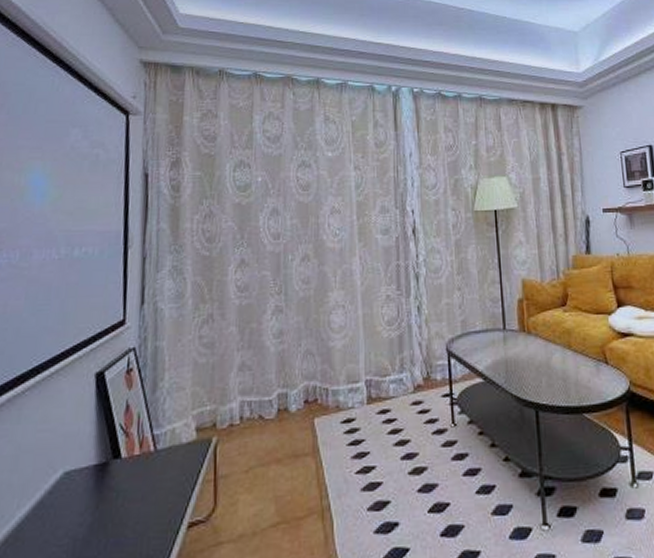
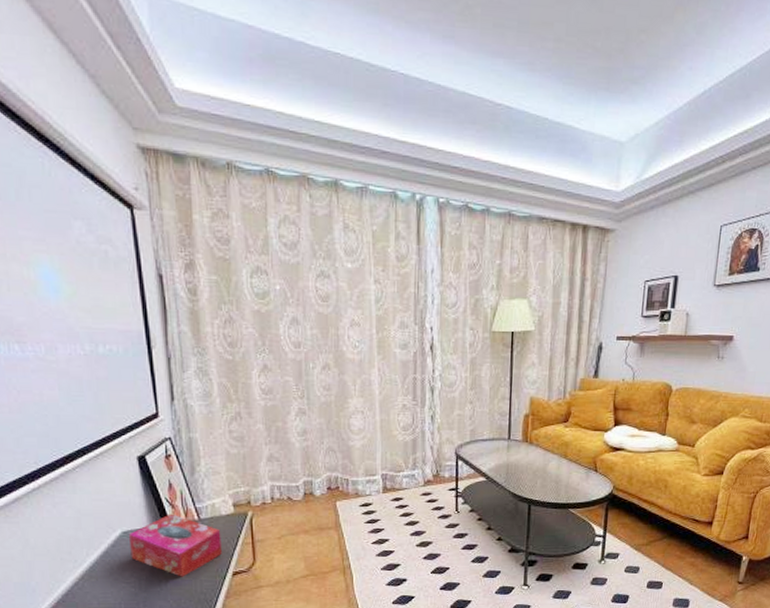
tissue box: none [69,444,179,534] -> present [128,514,222,577]

